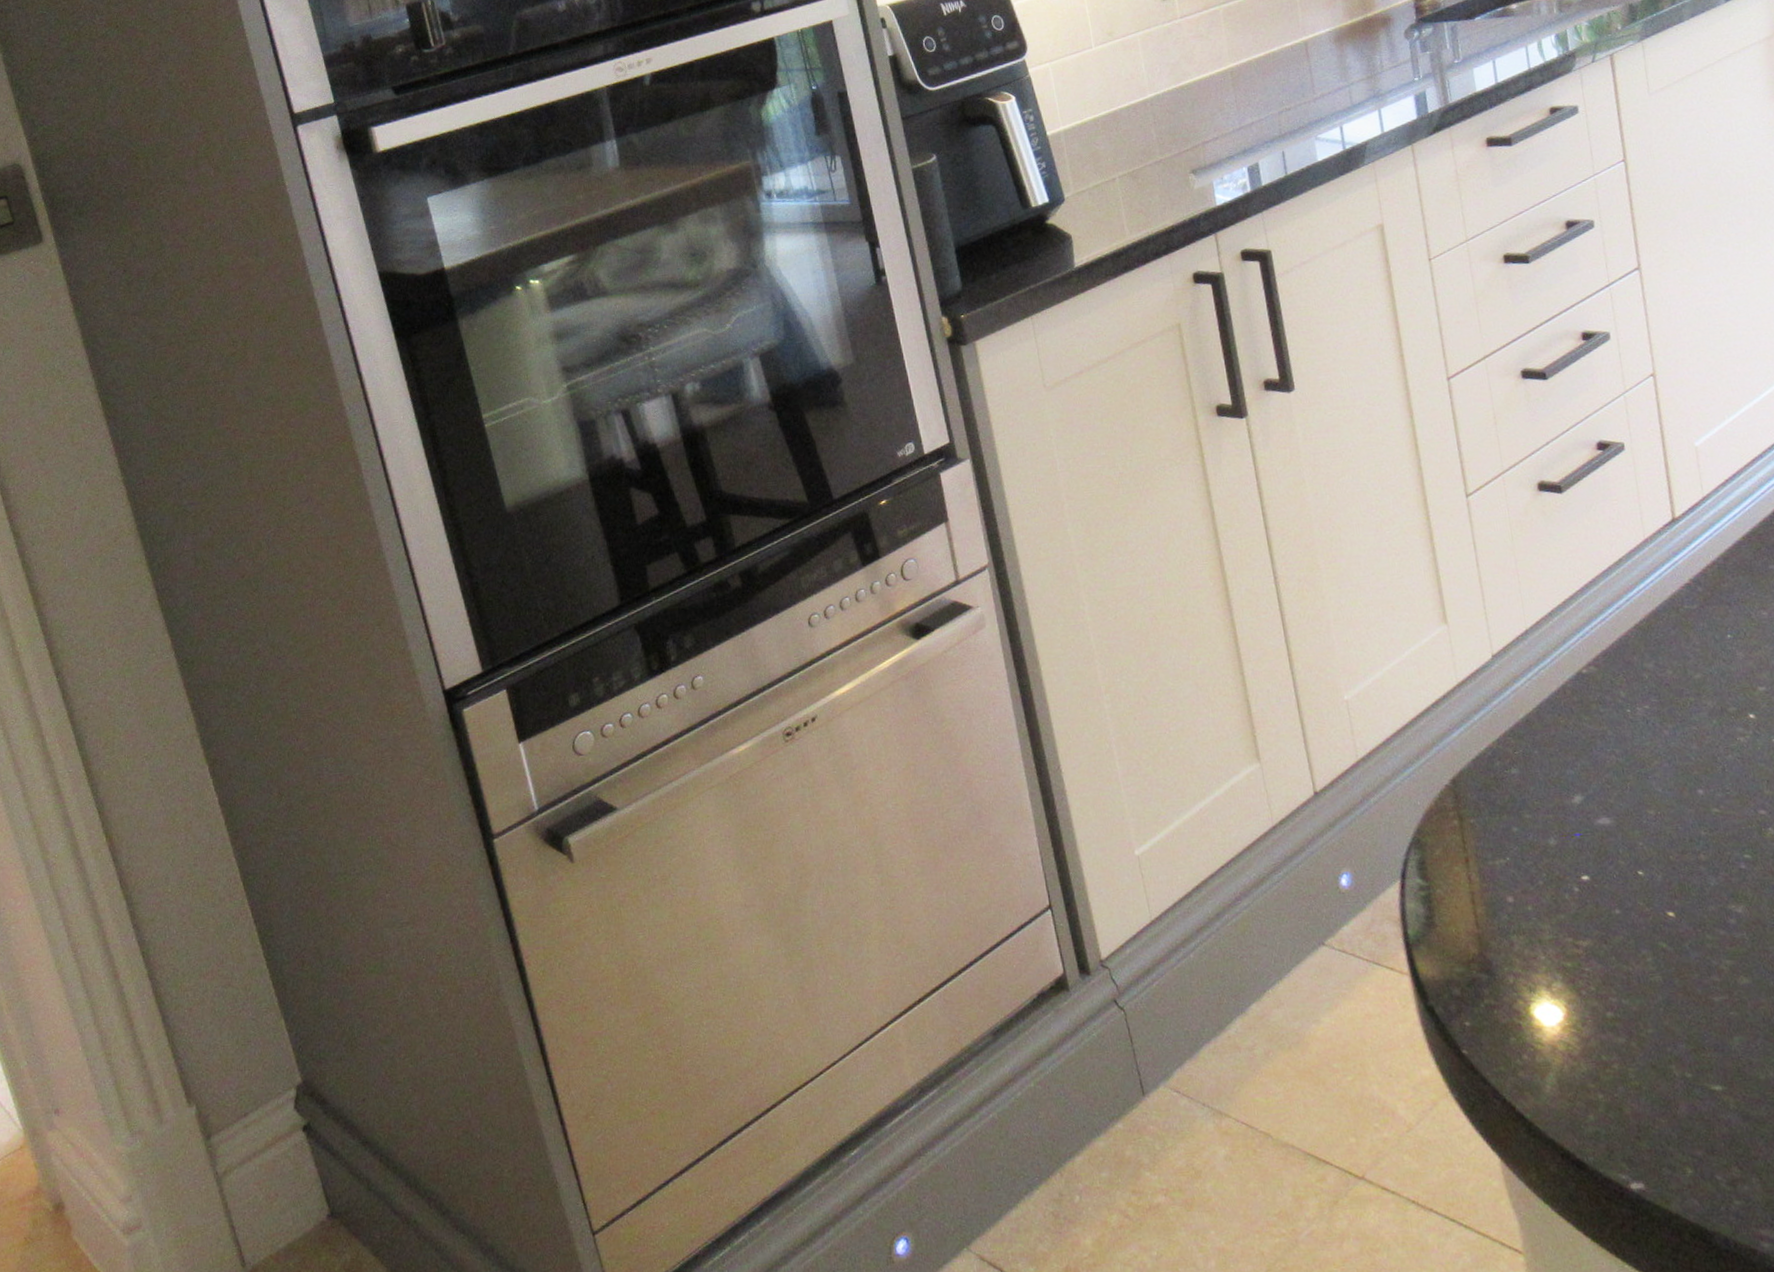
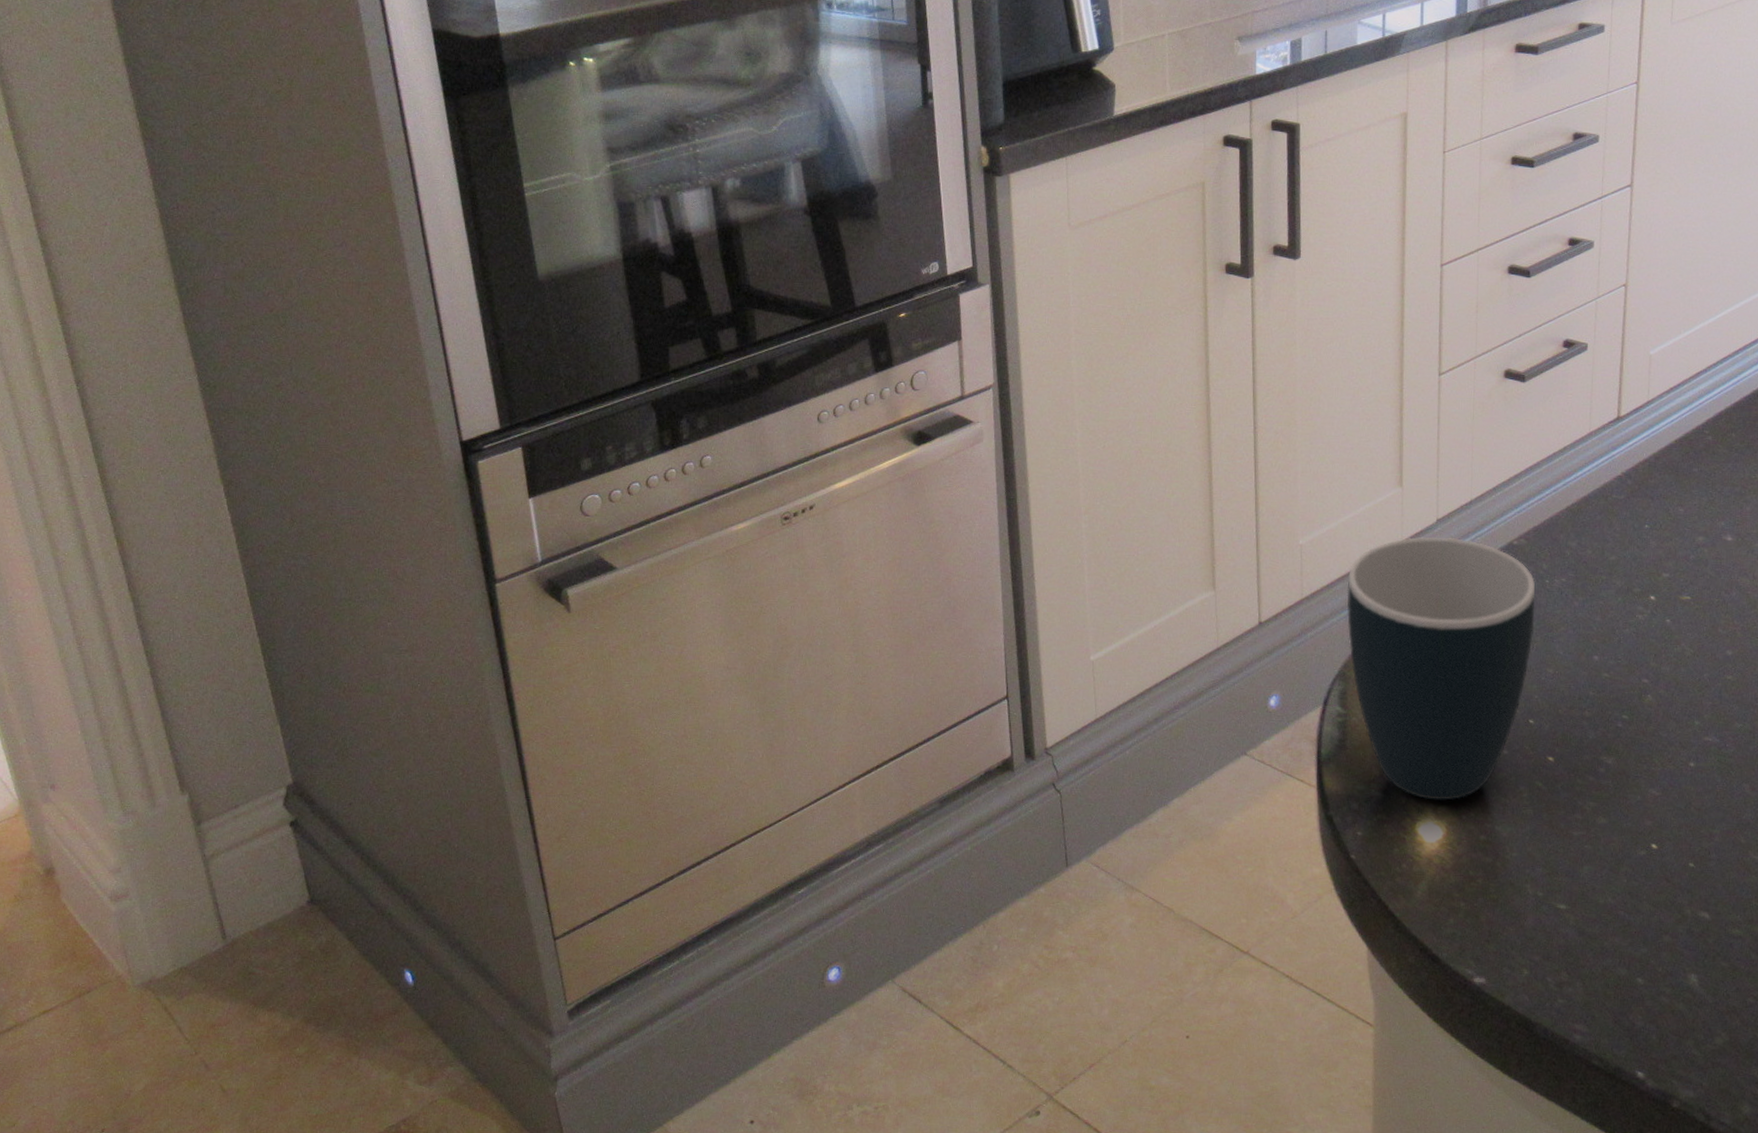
mug: none [1404,673,1626,976] -> present [1346,537,1535,801]

